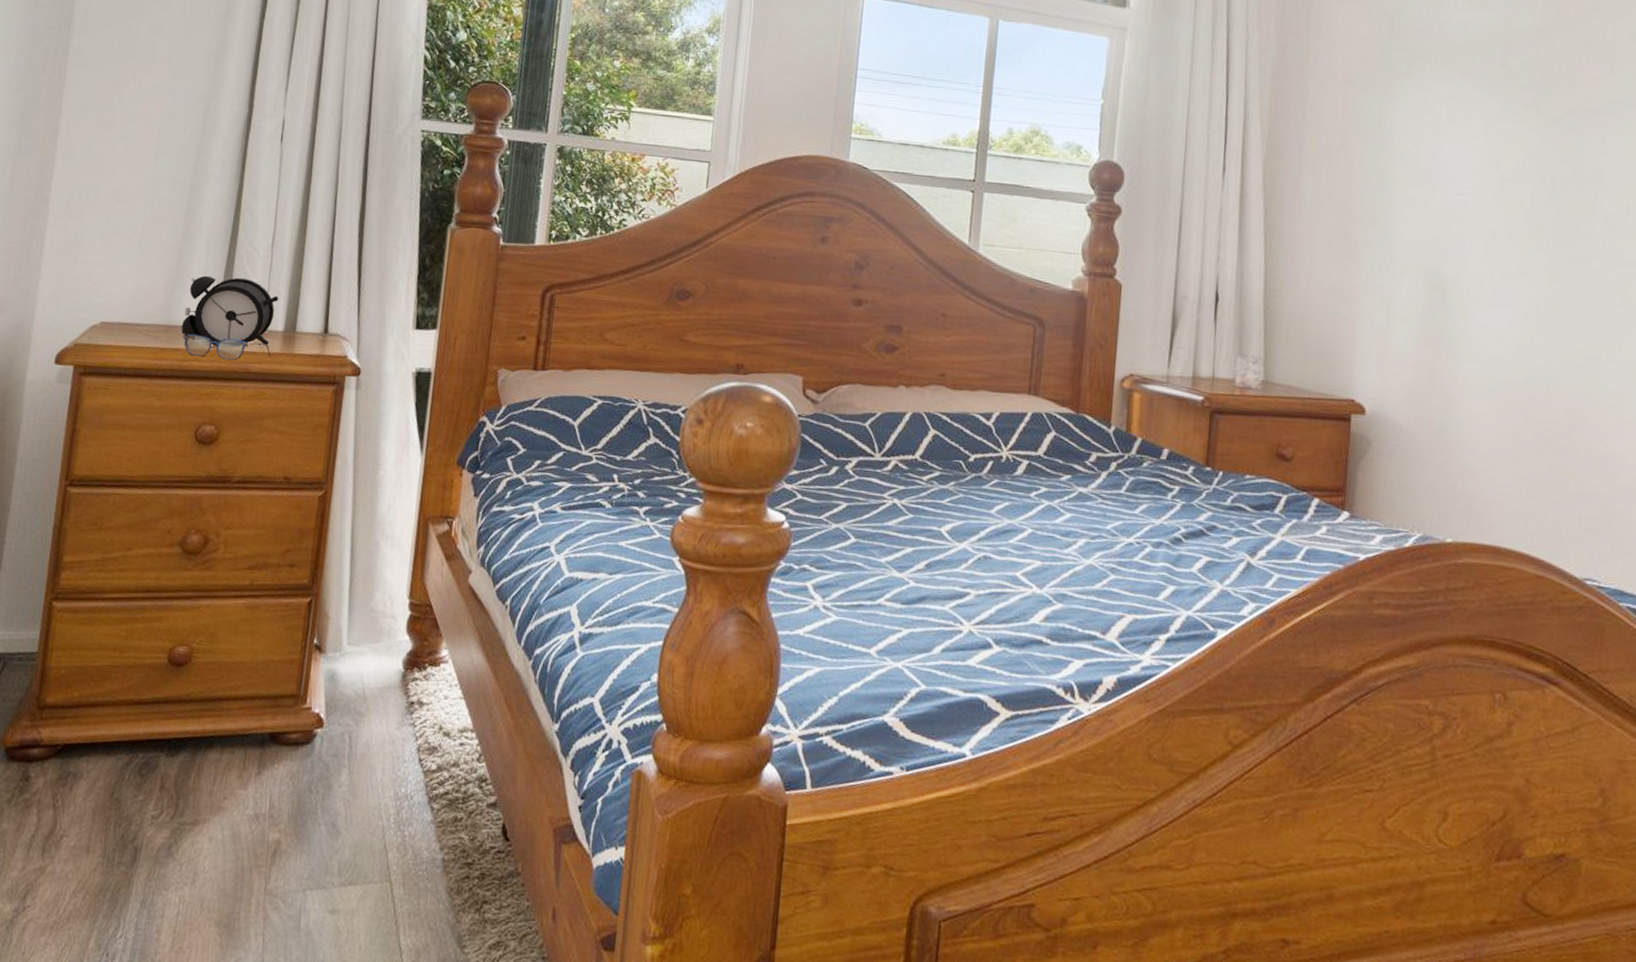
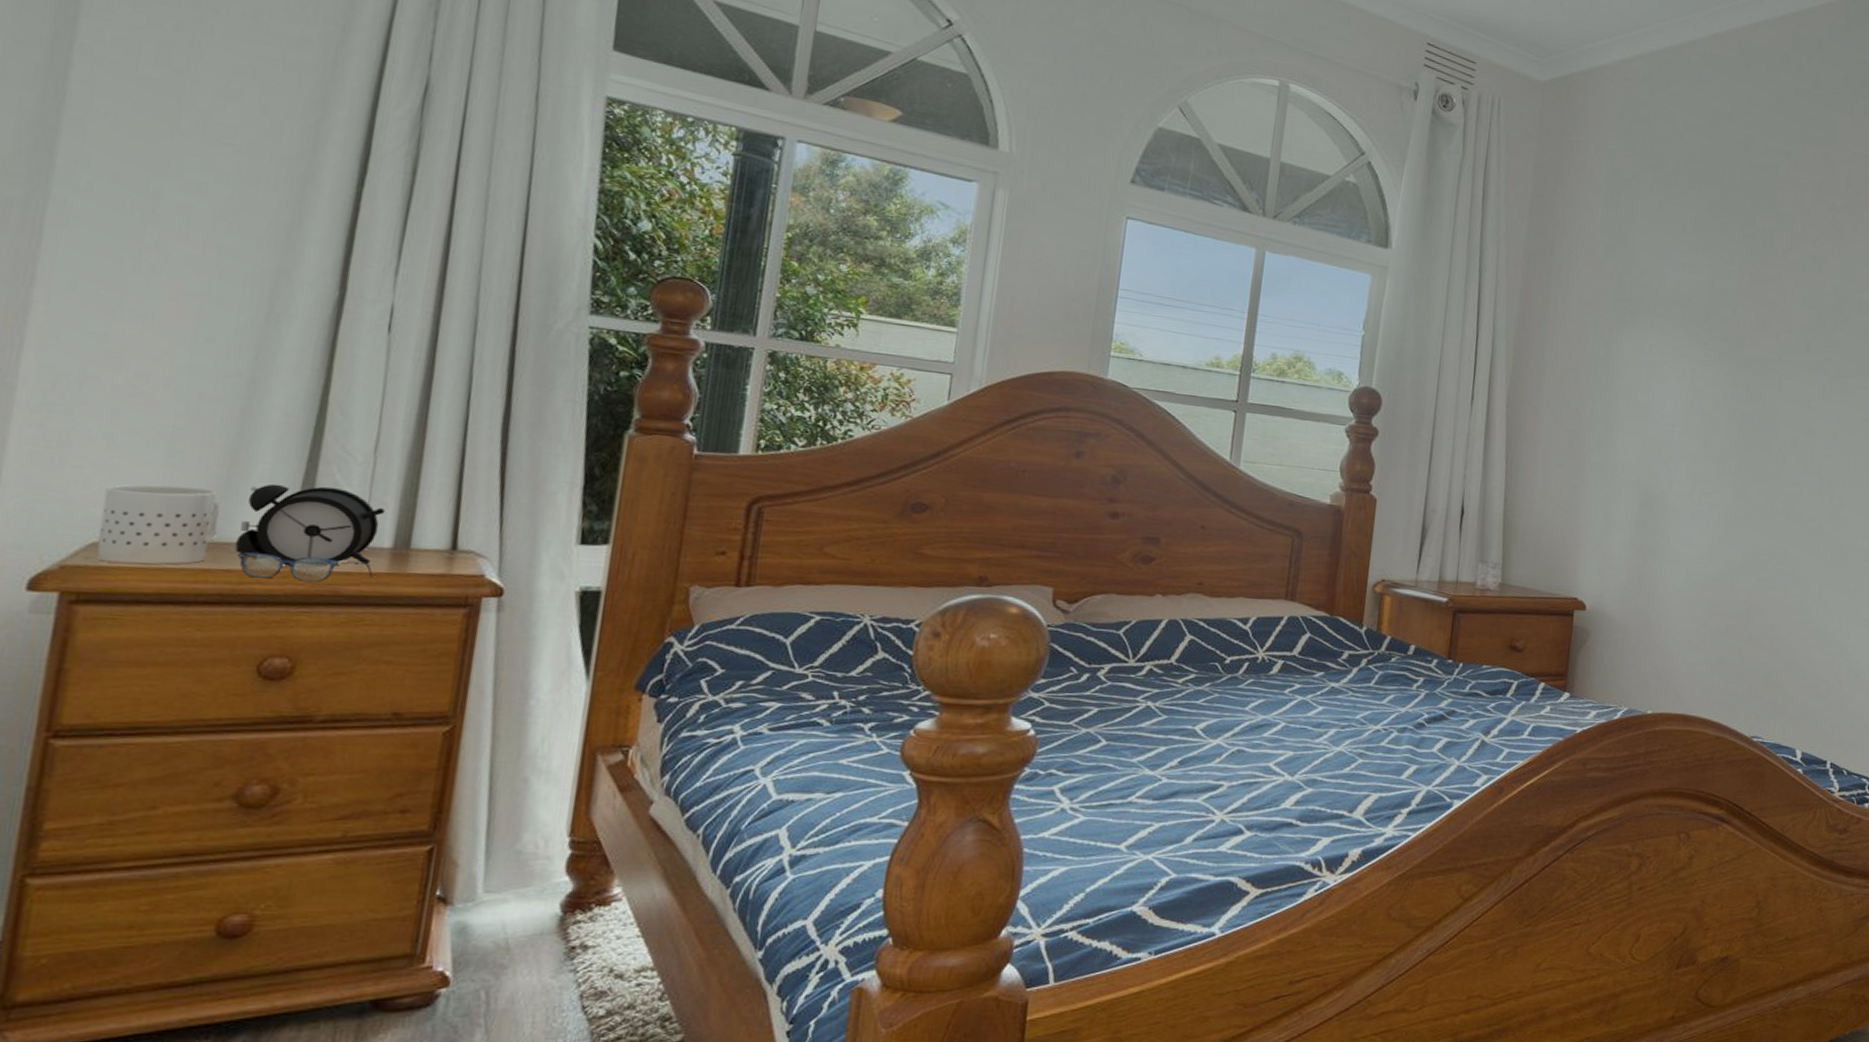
mug: none [96,276,172,345] -> present [96,484,220,566]

